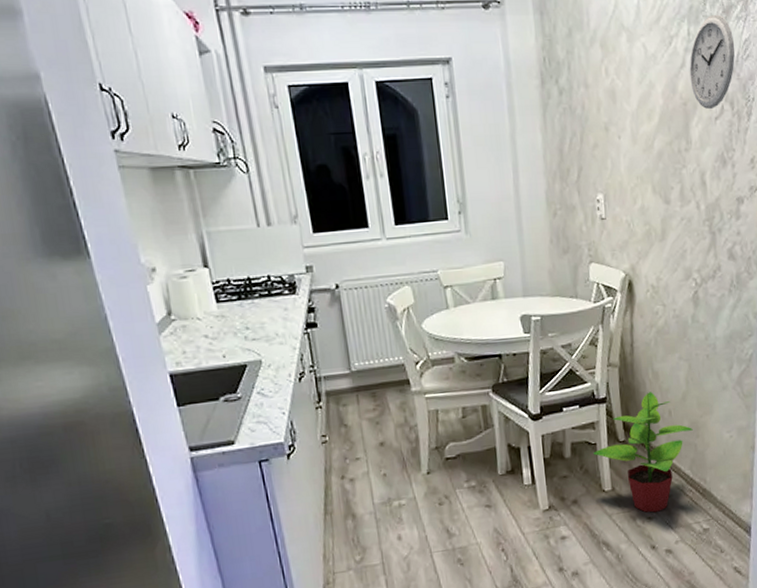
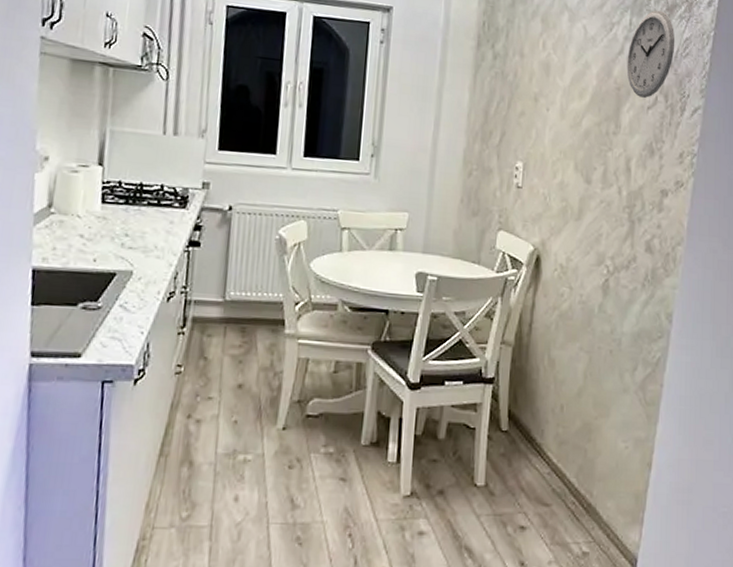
potted plant: present [593,392,693,513] -> none [470,380,585,522]

